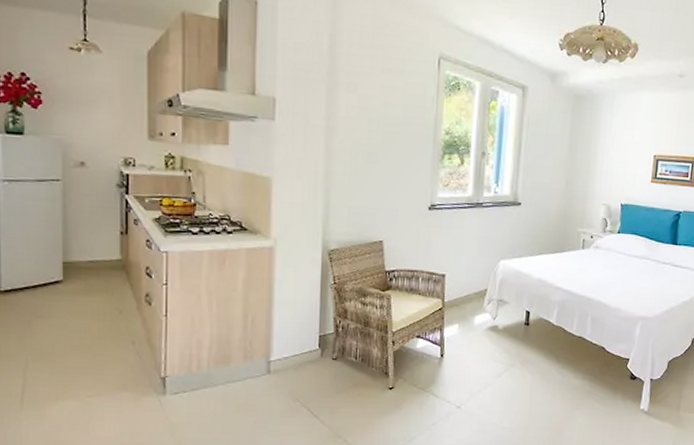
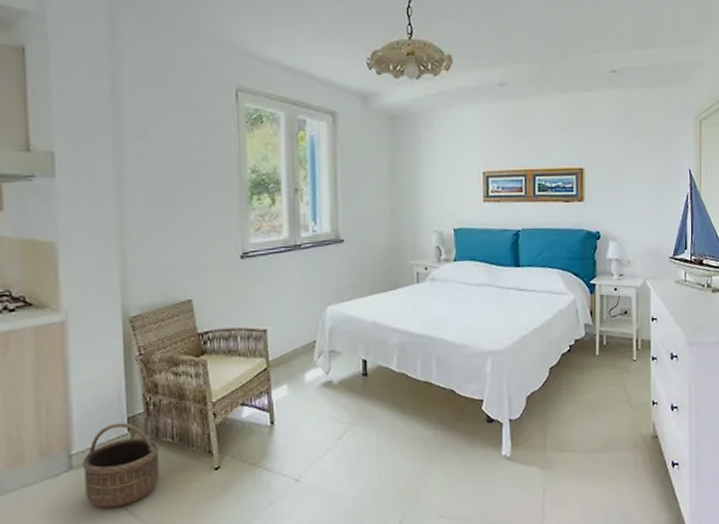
basket: none [278,339,345,410] -> present [82,422,160,508]

